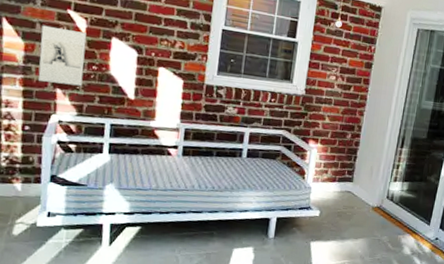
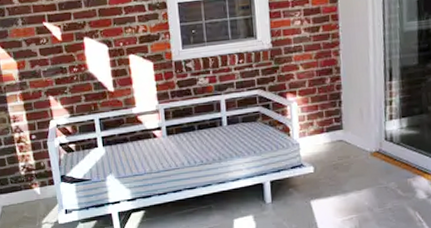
wall sculpture: present [37,25,86,86] -> none [26,39,68,94]

